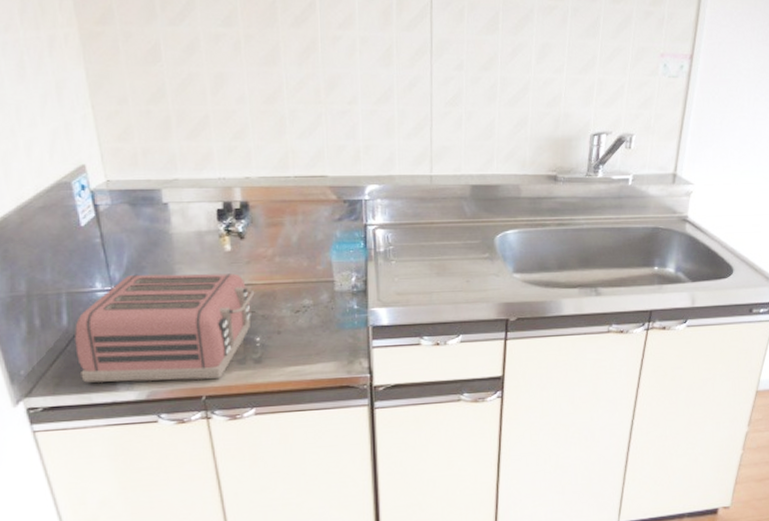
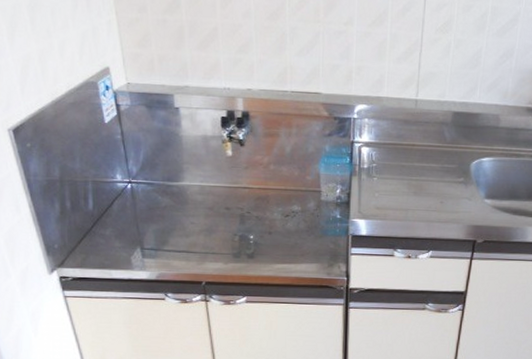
toaster: present [75,273,255,383] -> none [99,170,251,268]

